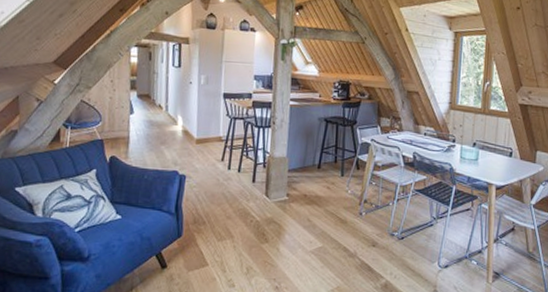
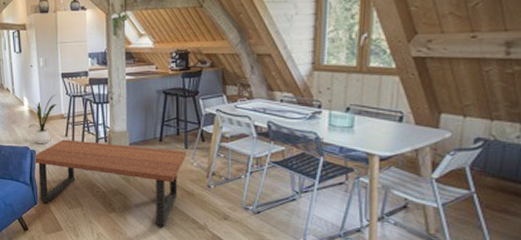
house plant: none [180,115,216,169] -> present [28,94,57,144]
coffee table: none [182,163,343,256] -> present [33,139,187,226]

